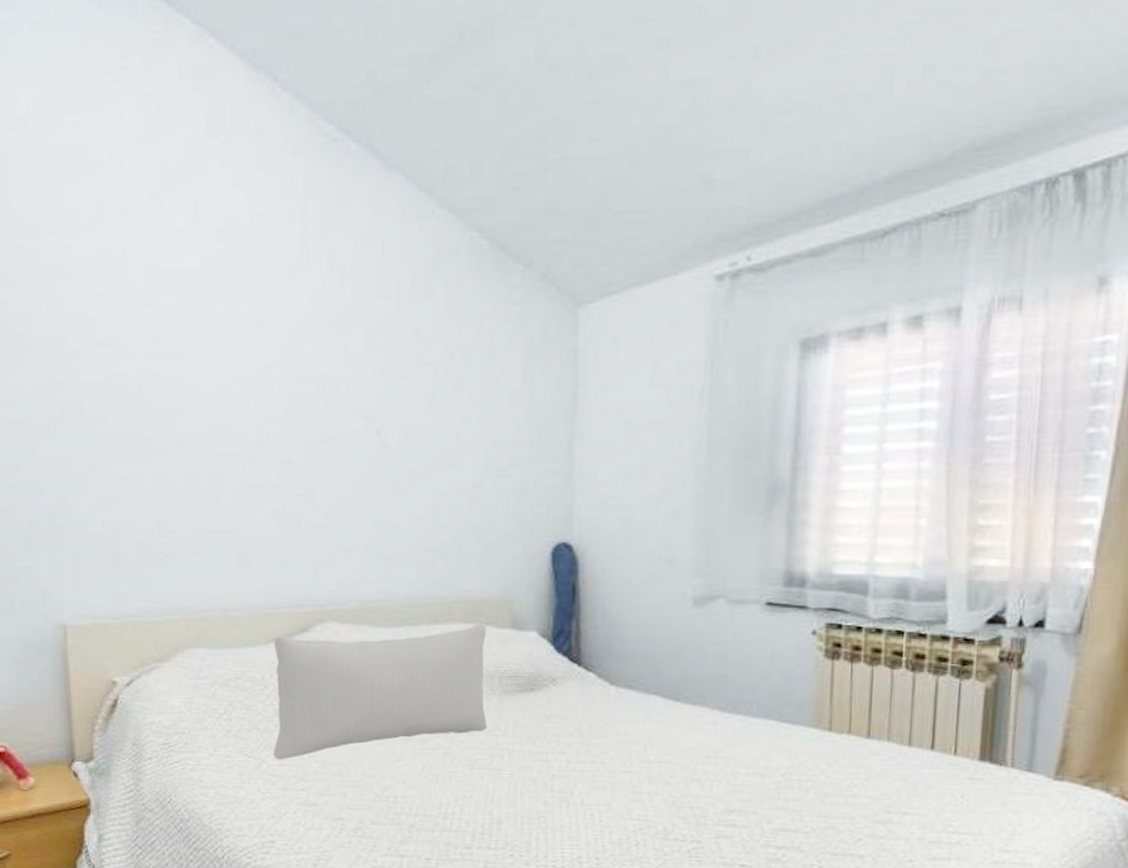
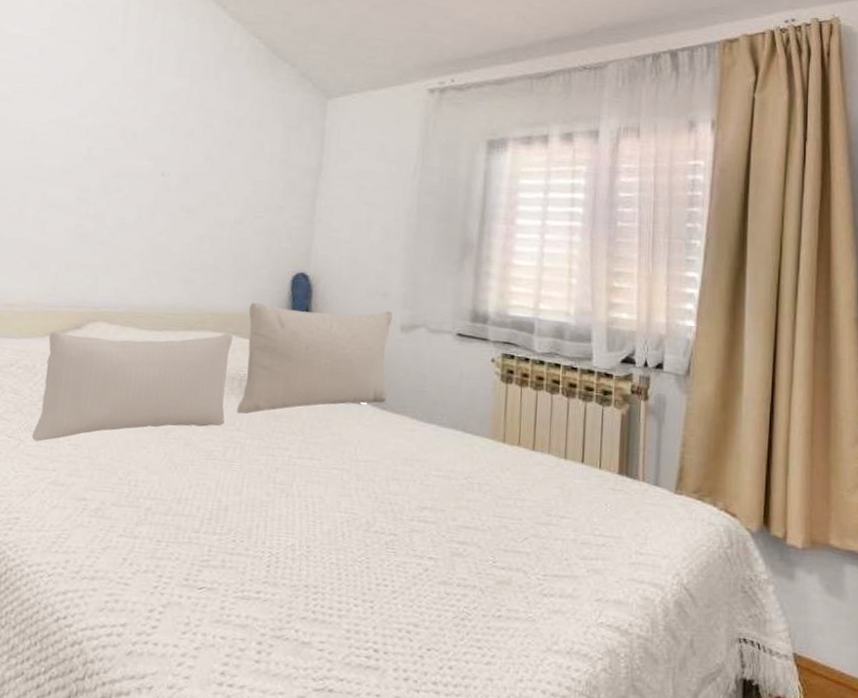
pillow: none [500,581,682,717] -> present [236,302,393,414]

